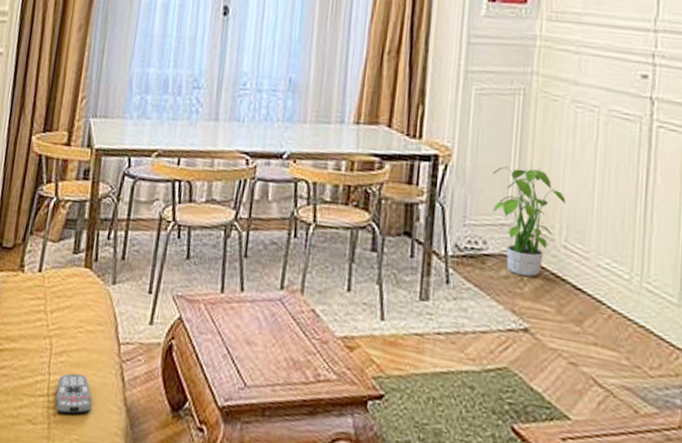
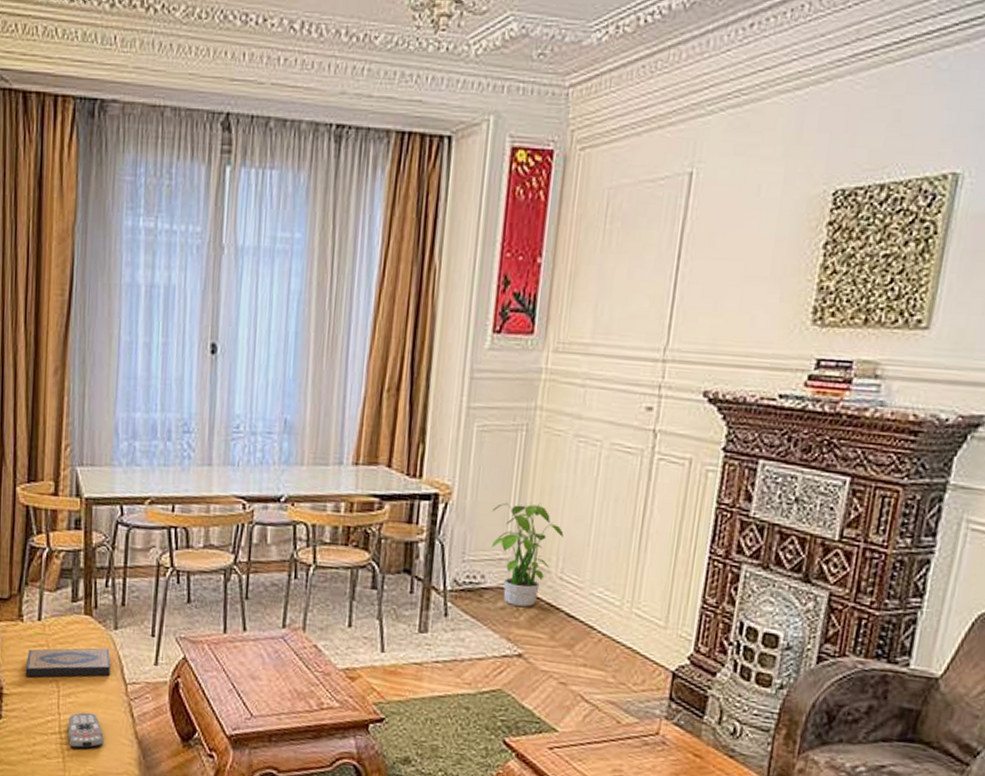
hardback book: none [19,301,106,335] -> present [25,648,111,678]

